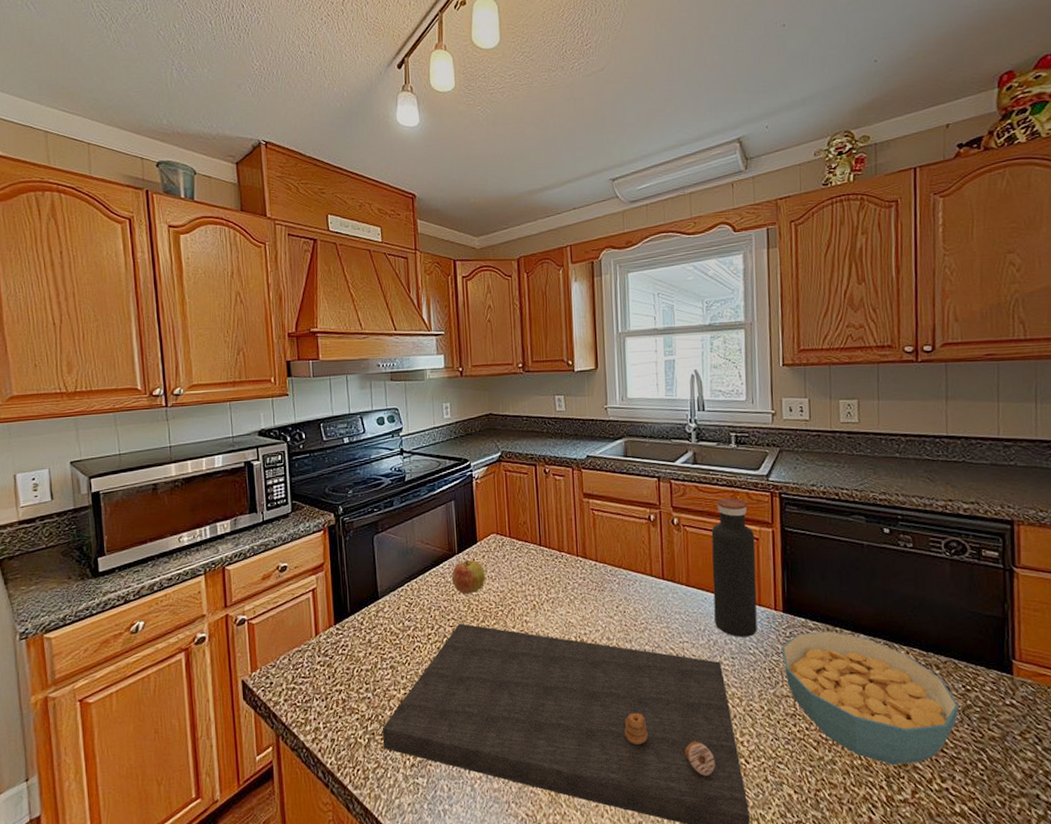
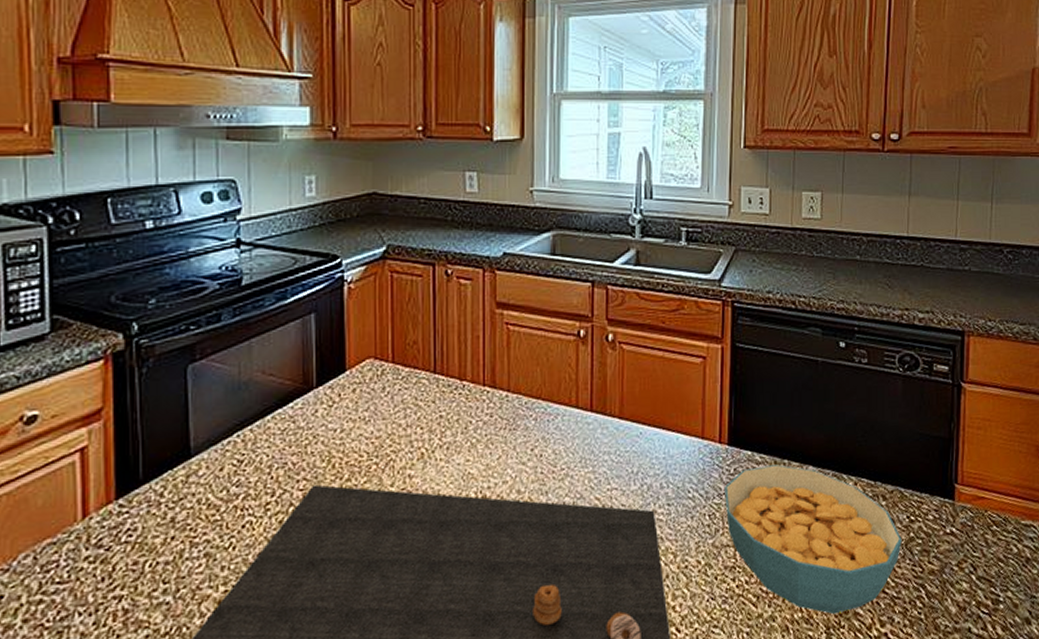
apple: present [452,560,486,594] -> none [306,396,355,444]
water bottle: present [711,498,757,637] -> none [651,307,702,479]

